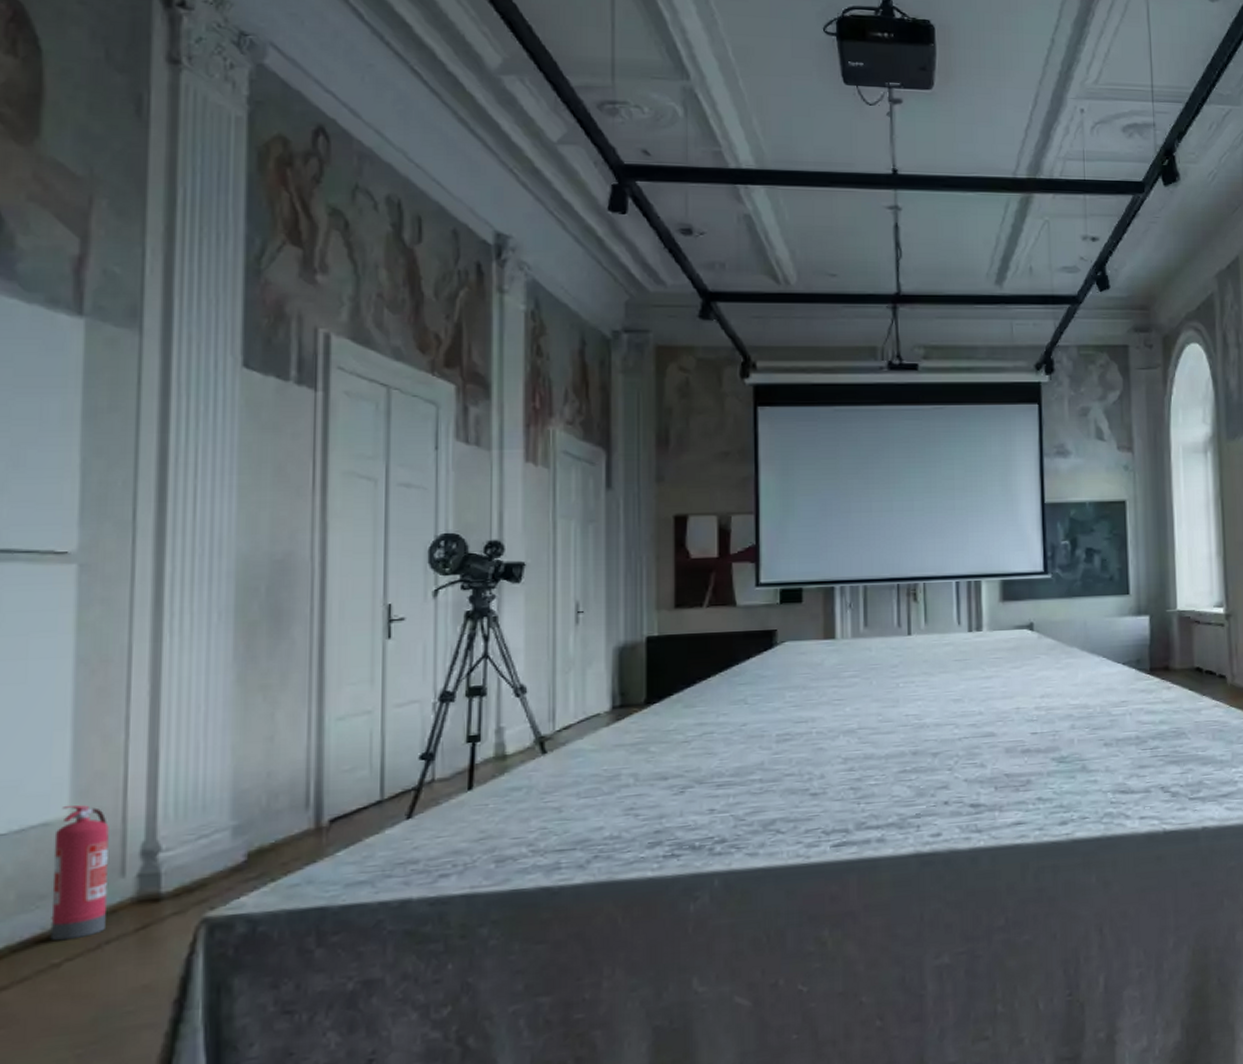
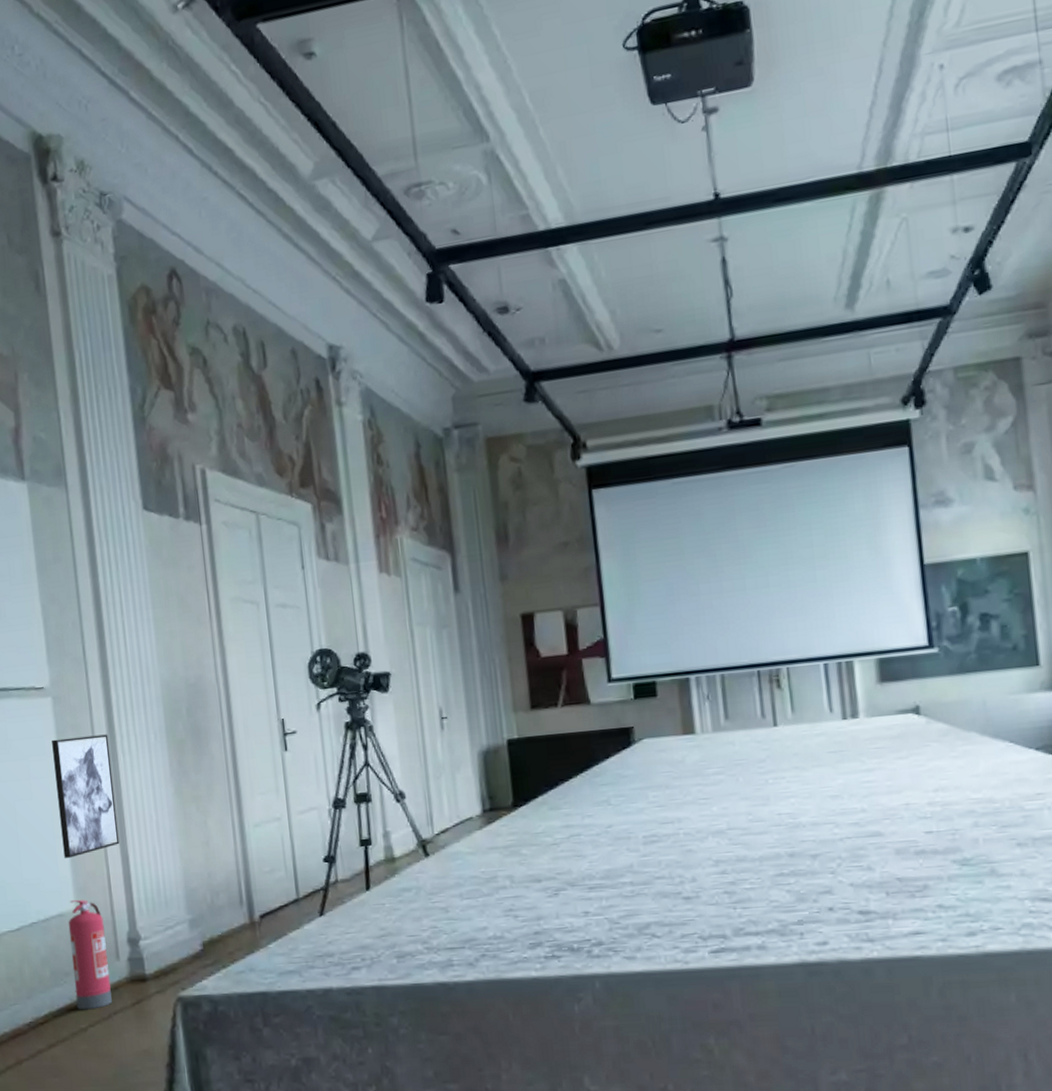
wall art: none [63,610,153,755] -> present [52,734,120,858]

